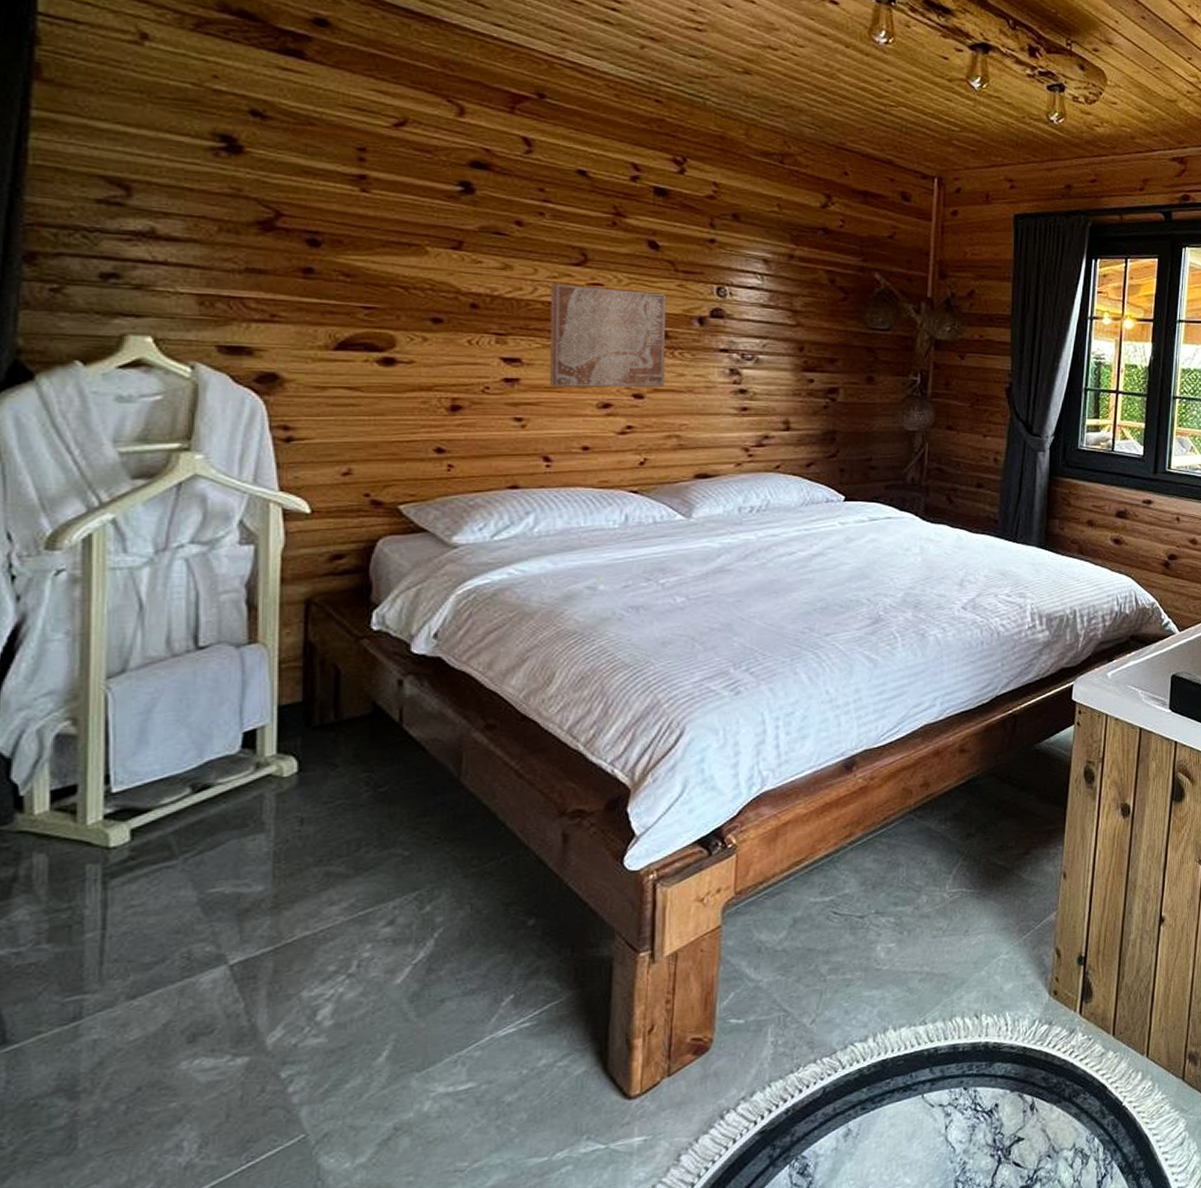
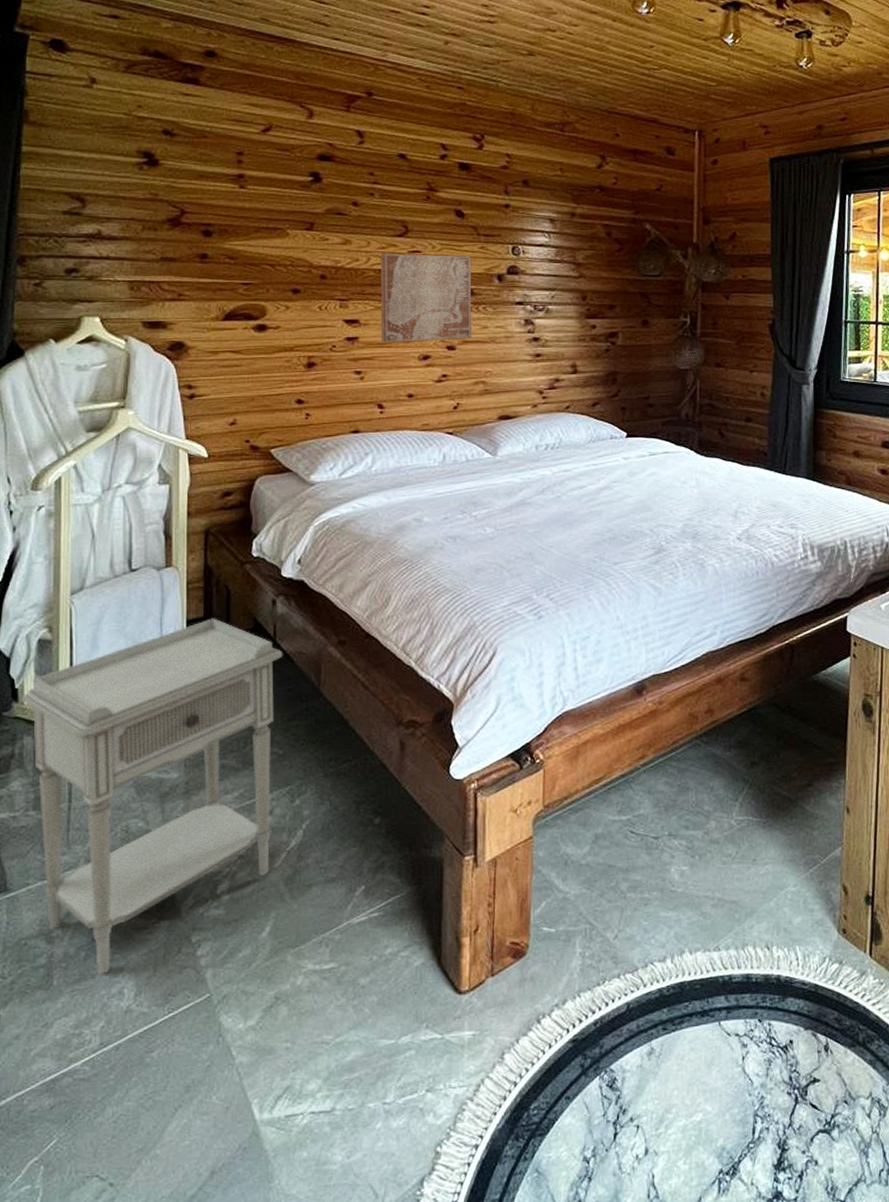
nightstand: none [27,703,412,1130] -> present [20,618,283,976]

